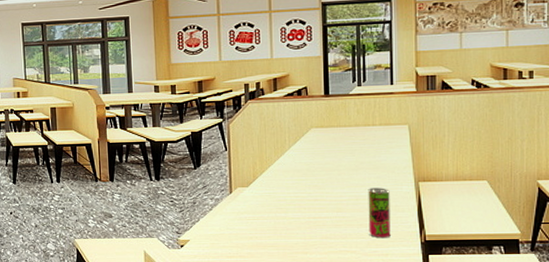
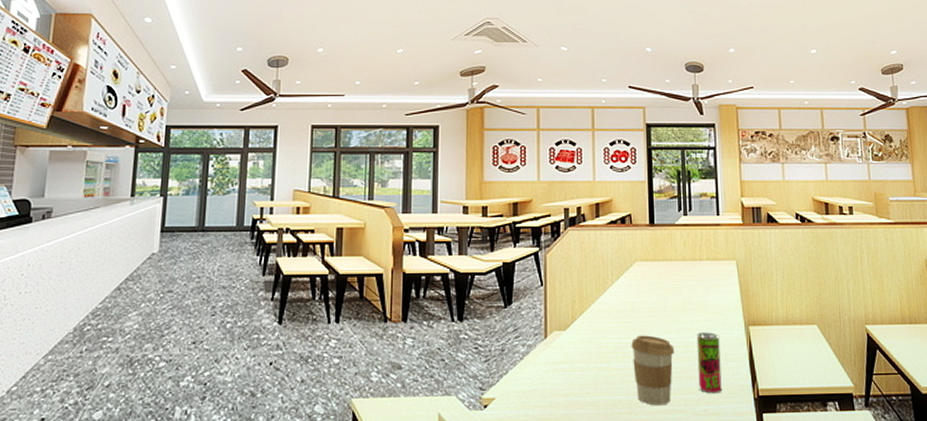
coffee cup: none [307,190,346,248] -> present [631,335,674,406]

